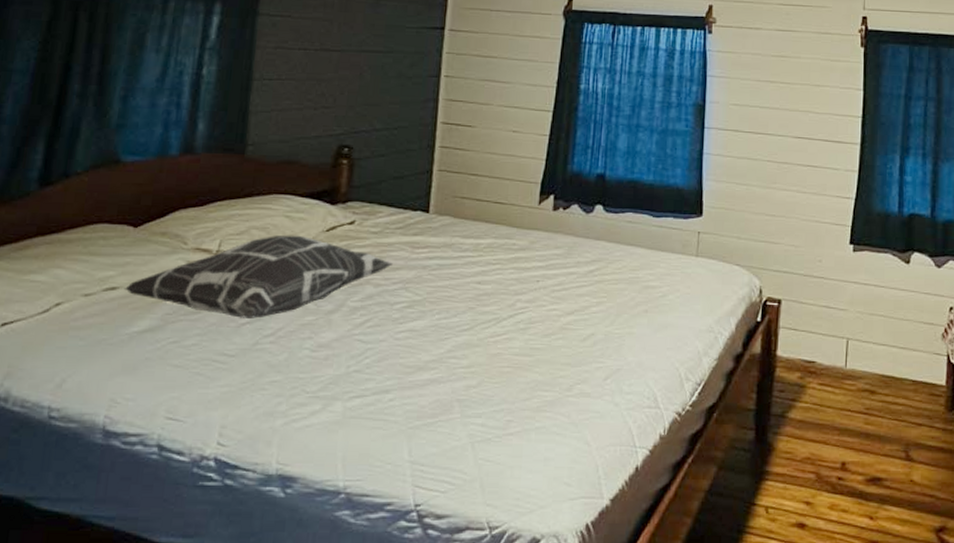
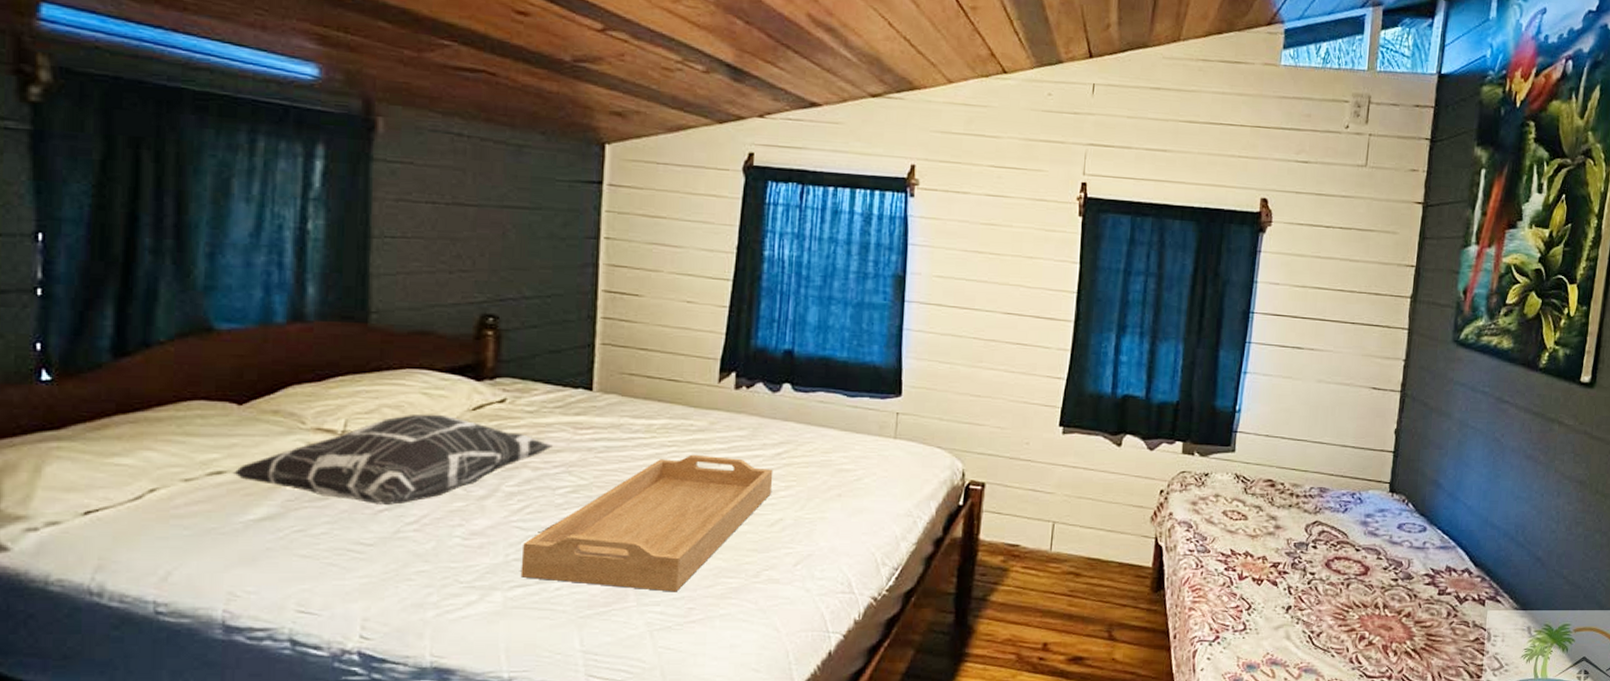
serving tray: none [359,272,586,405] -> present [520,454,774,592]

